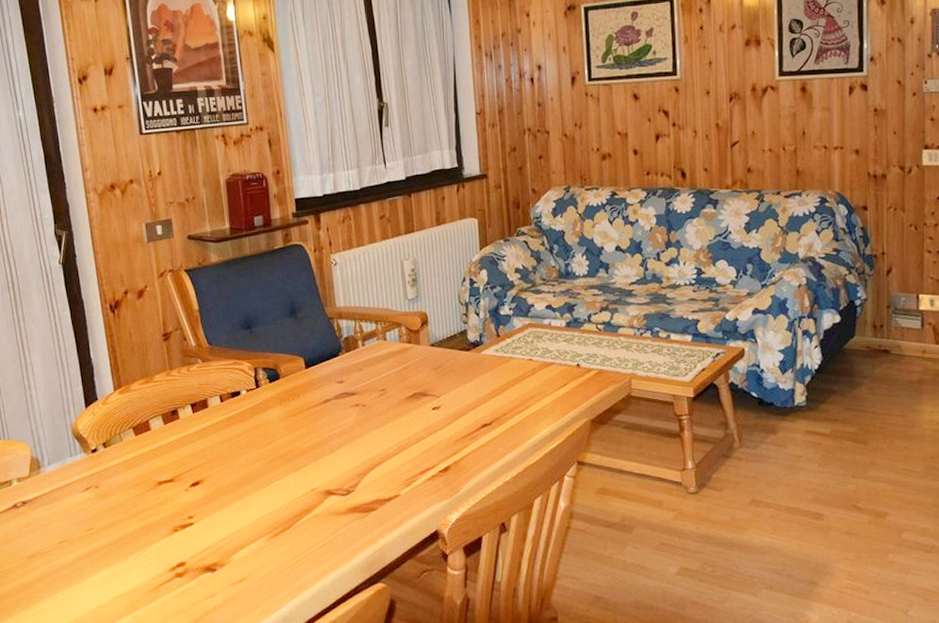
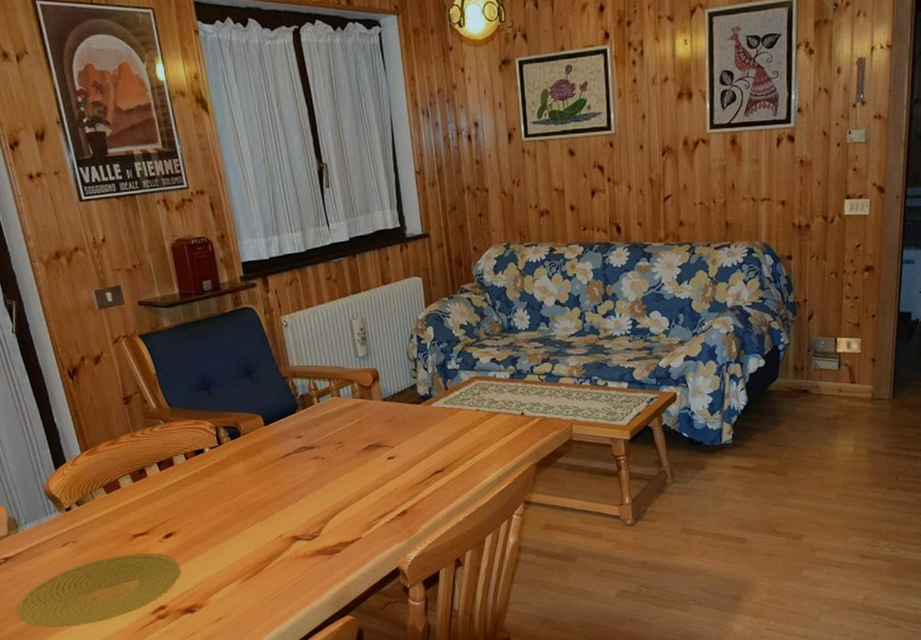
plate: none [27,503,205,582] -> present [16,553,182,628]

